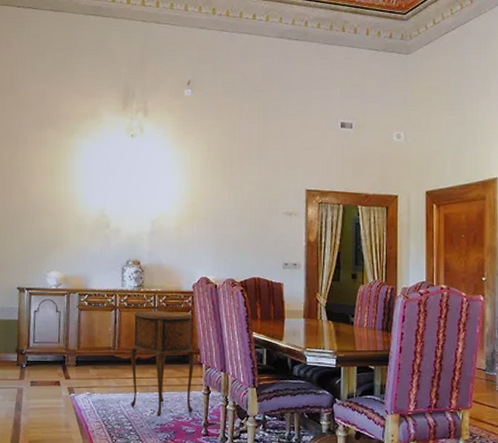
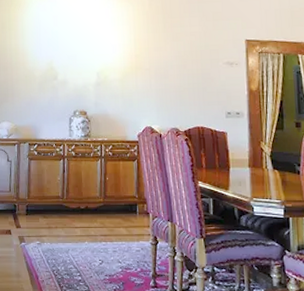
side table: present [130,310,195,417] -> none [78,159,142,267]

